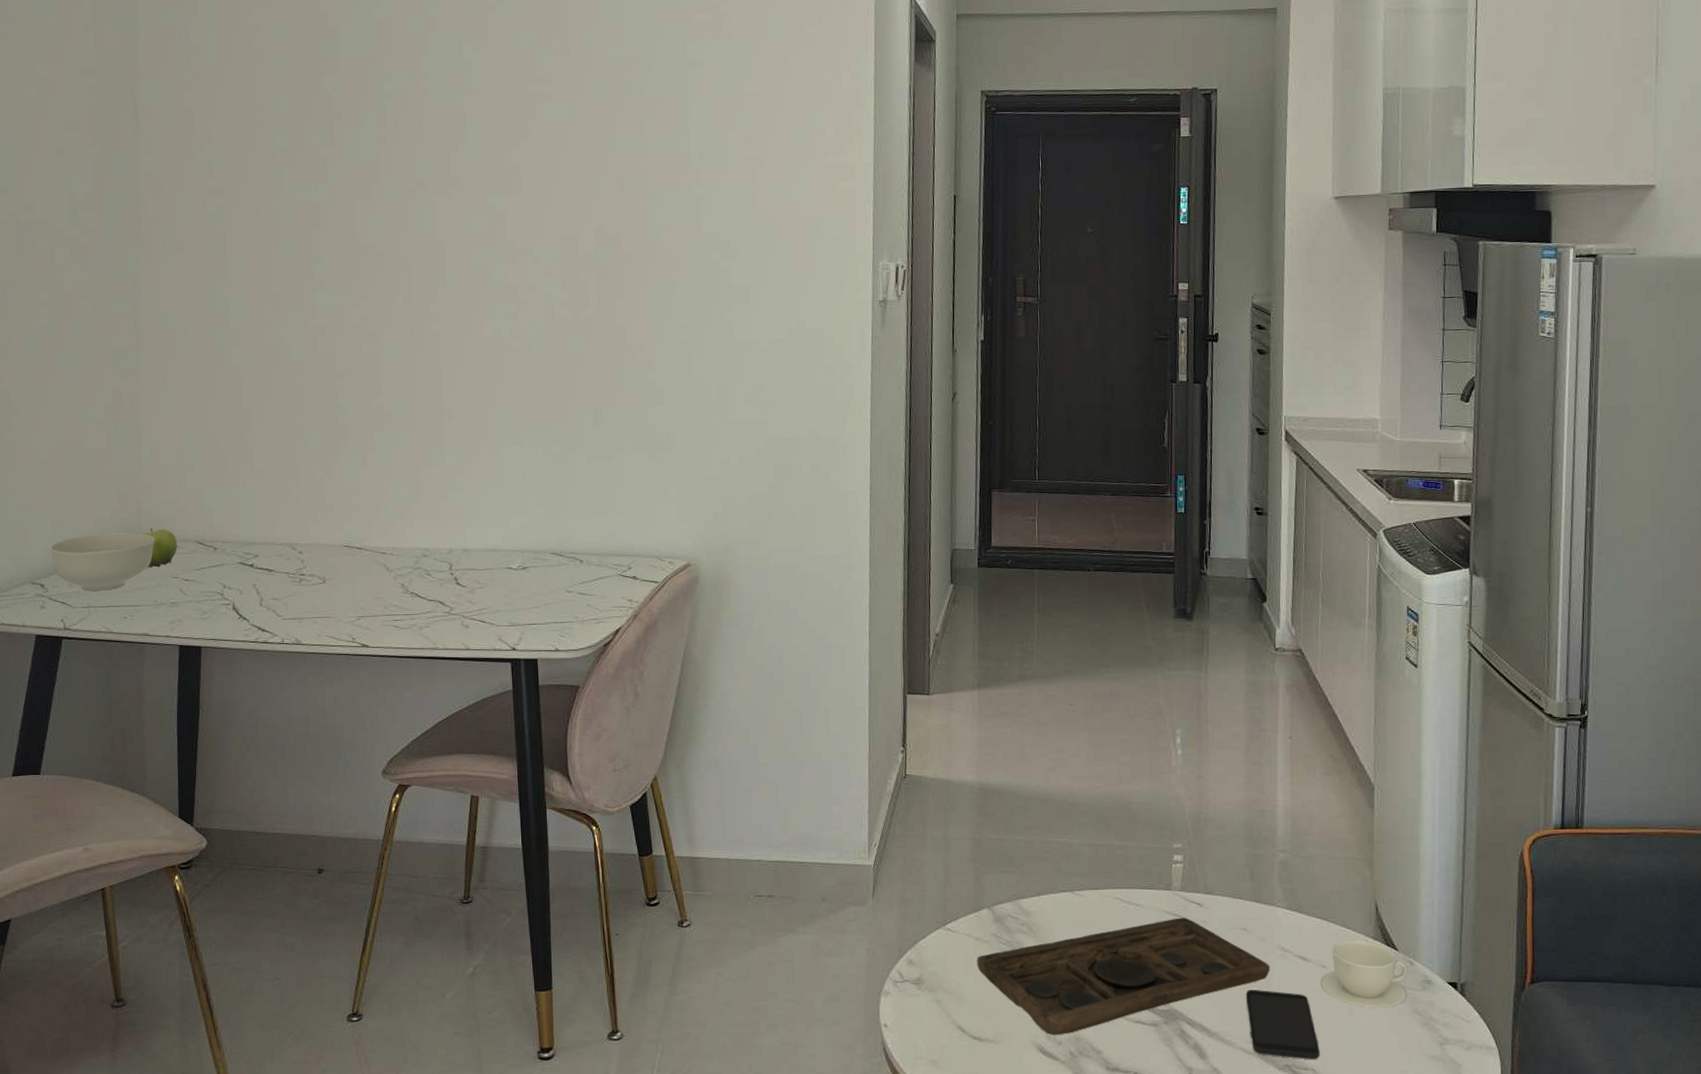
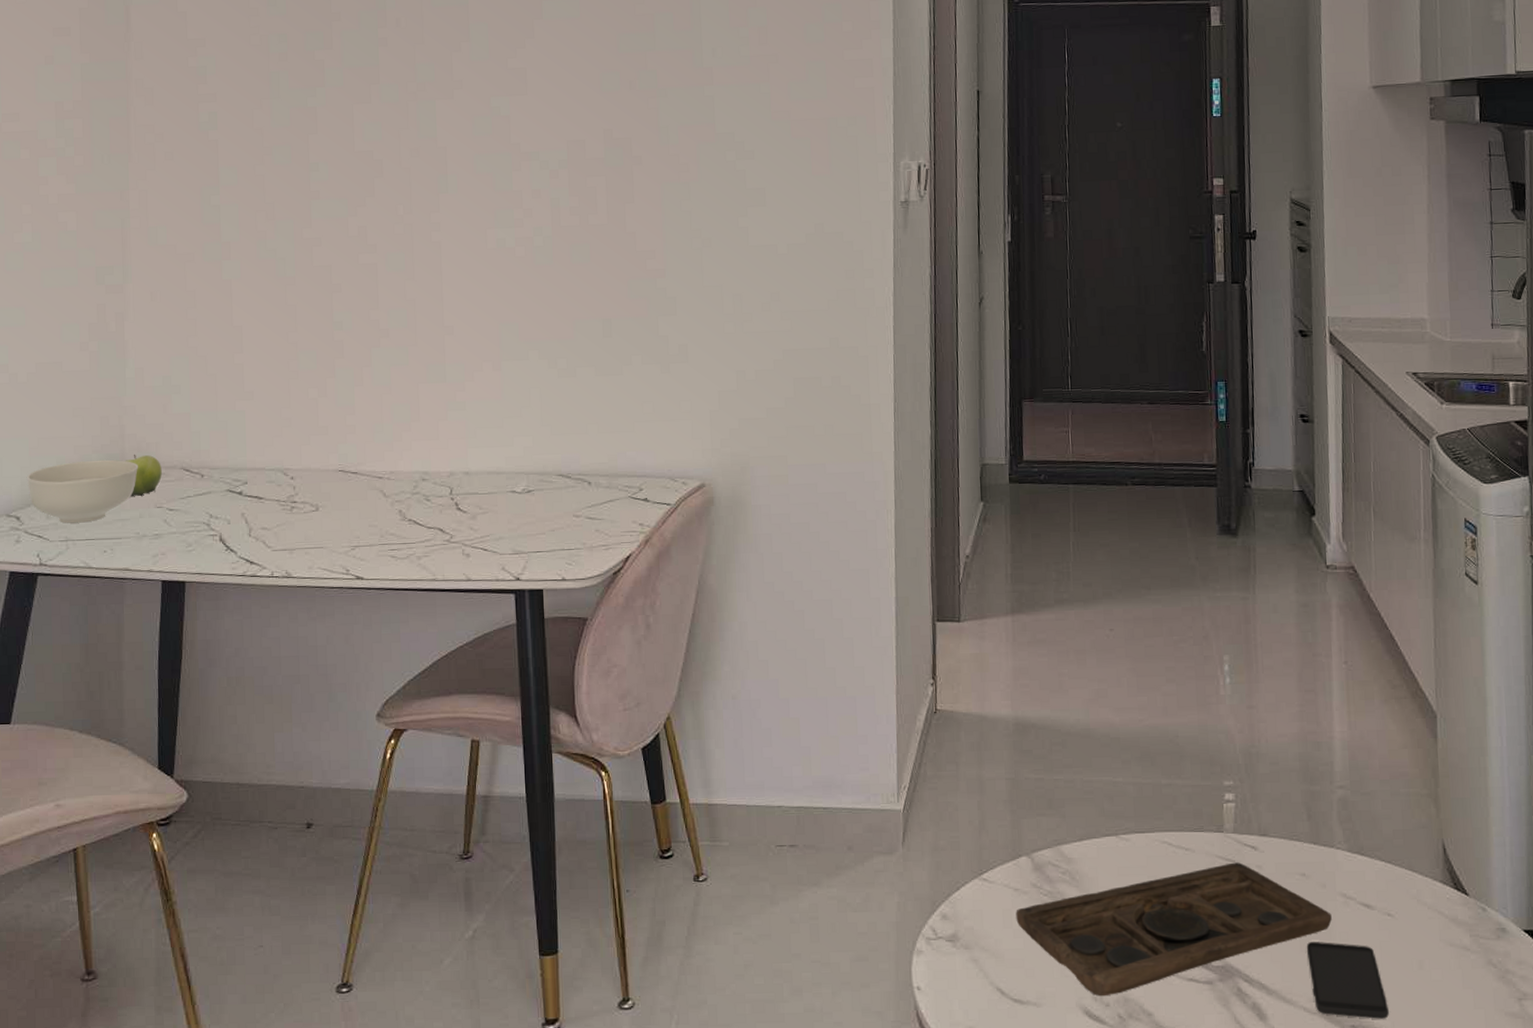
teacup: present [1320,940,1408,1008] -> none [1386,884,1481,961]

